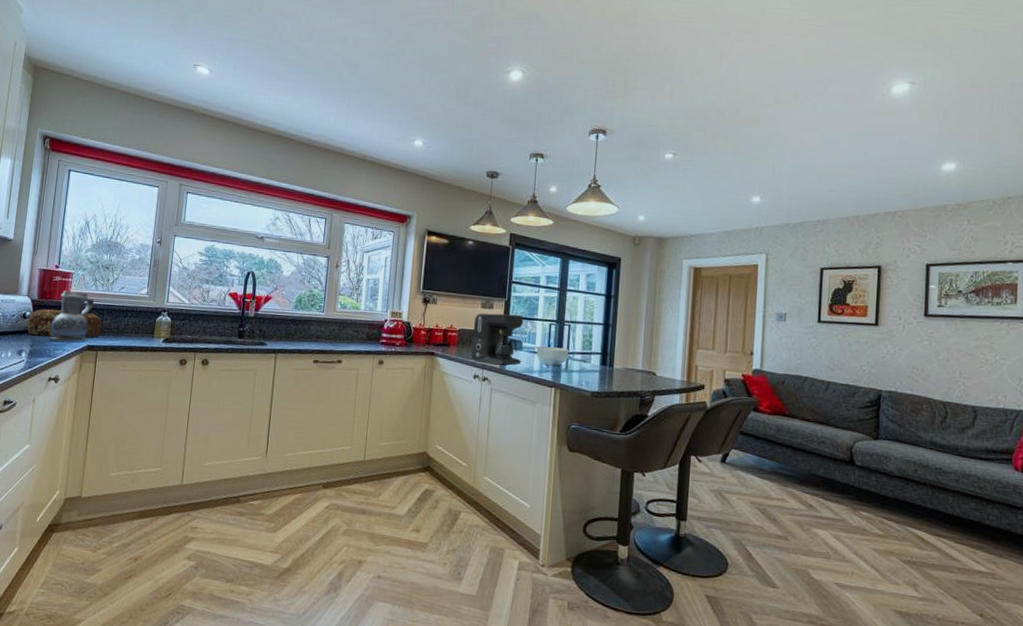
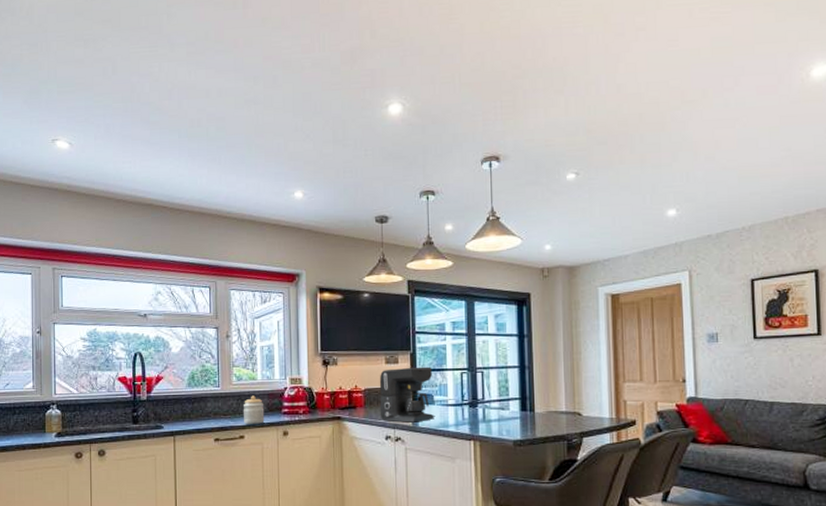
jar: none [342,324,364,351] -> present [243,395,265,424]
bowl: present [536,346,569,367] -> none [449,397,485,418]

